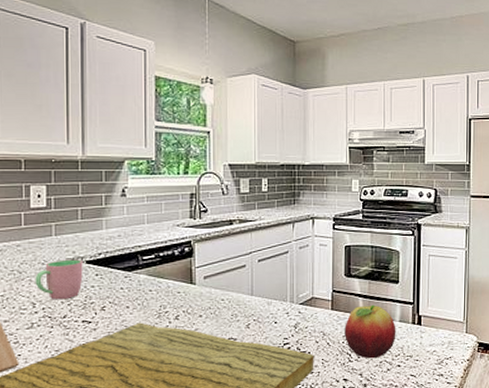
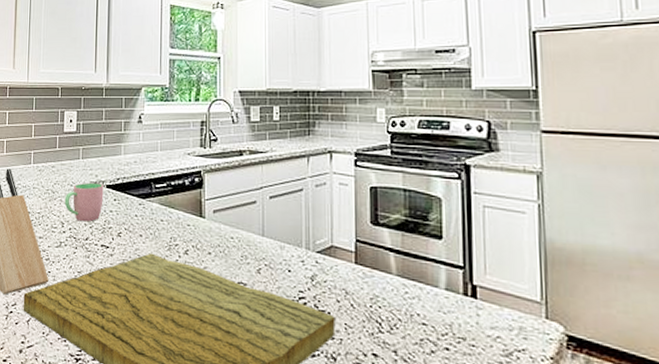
fruit: present [345,304,396,359] -> none [372,263,442,334]

